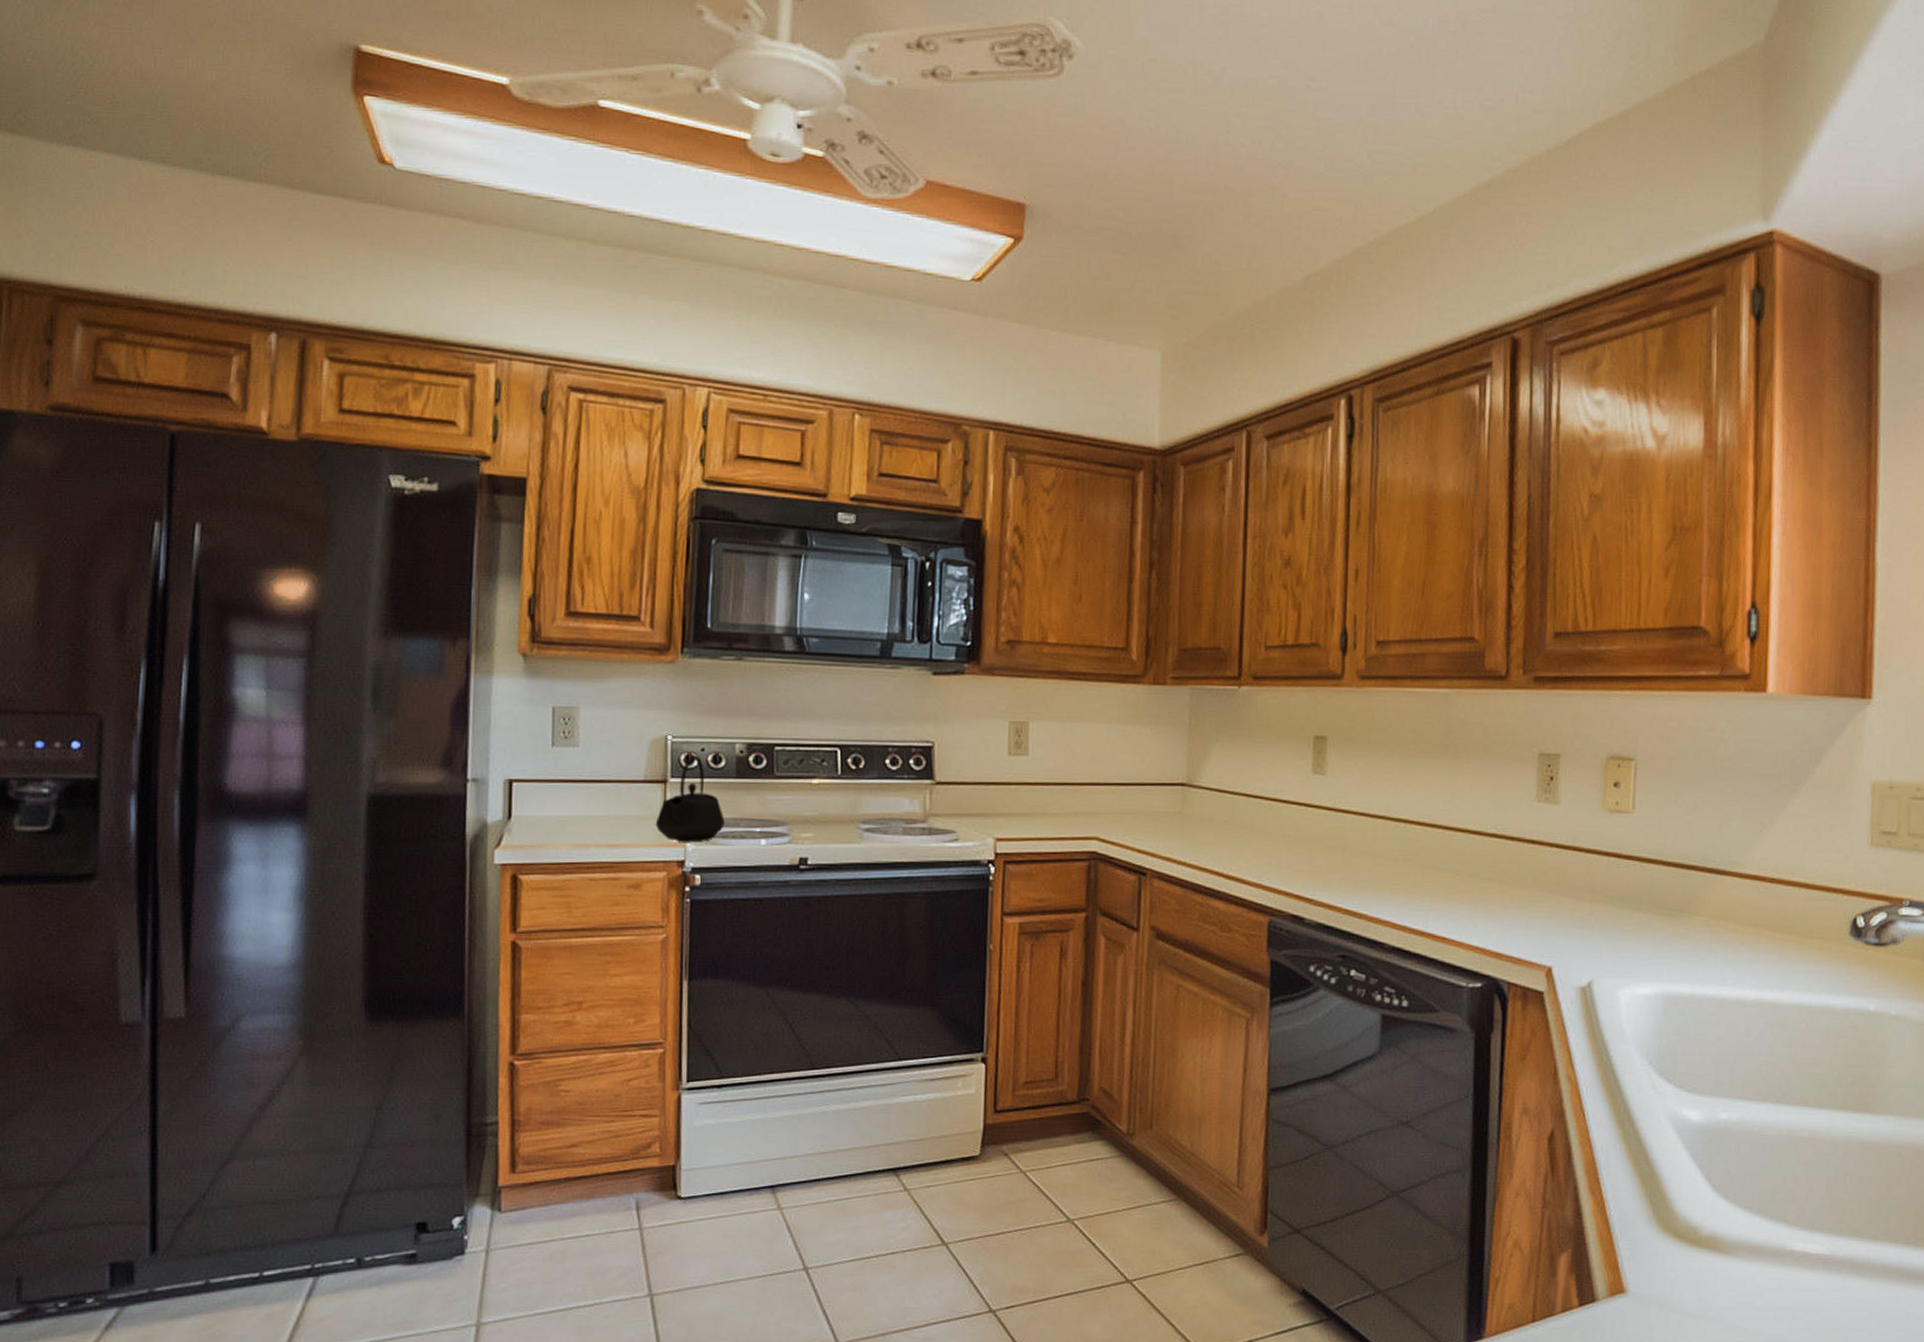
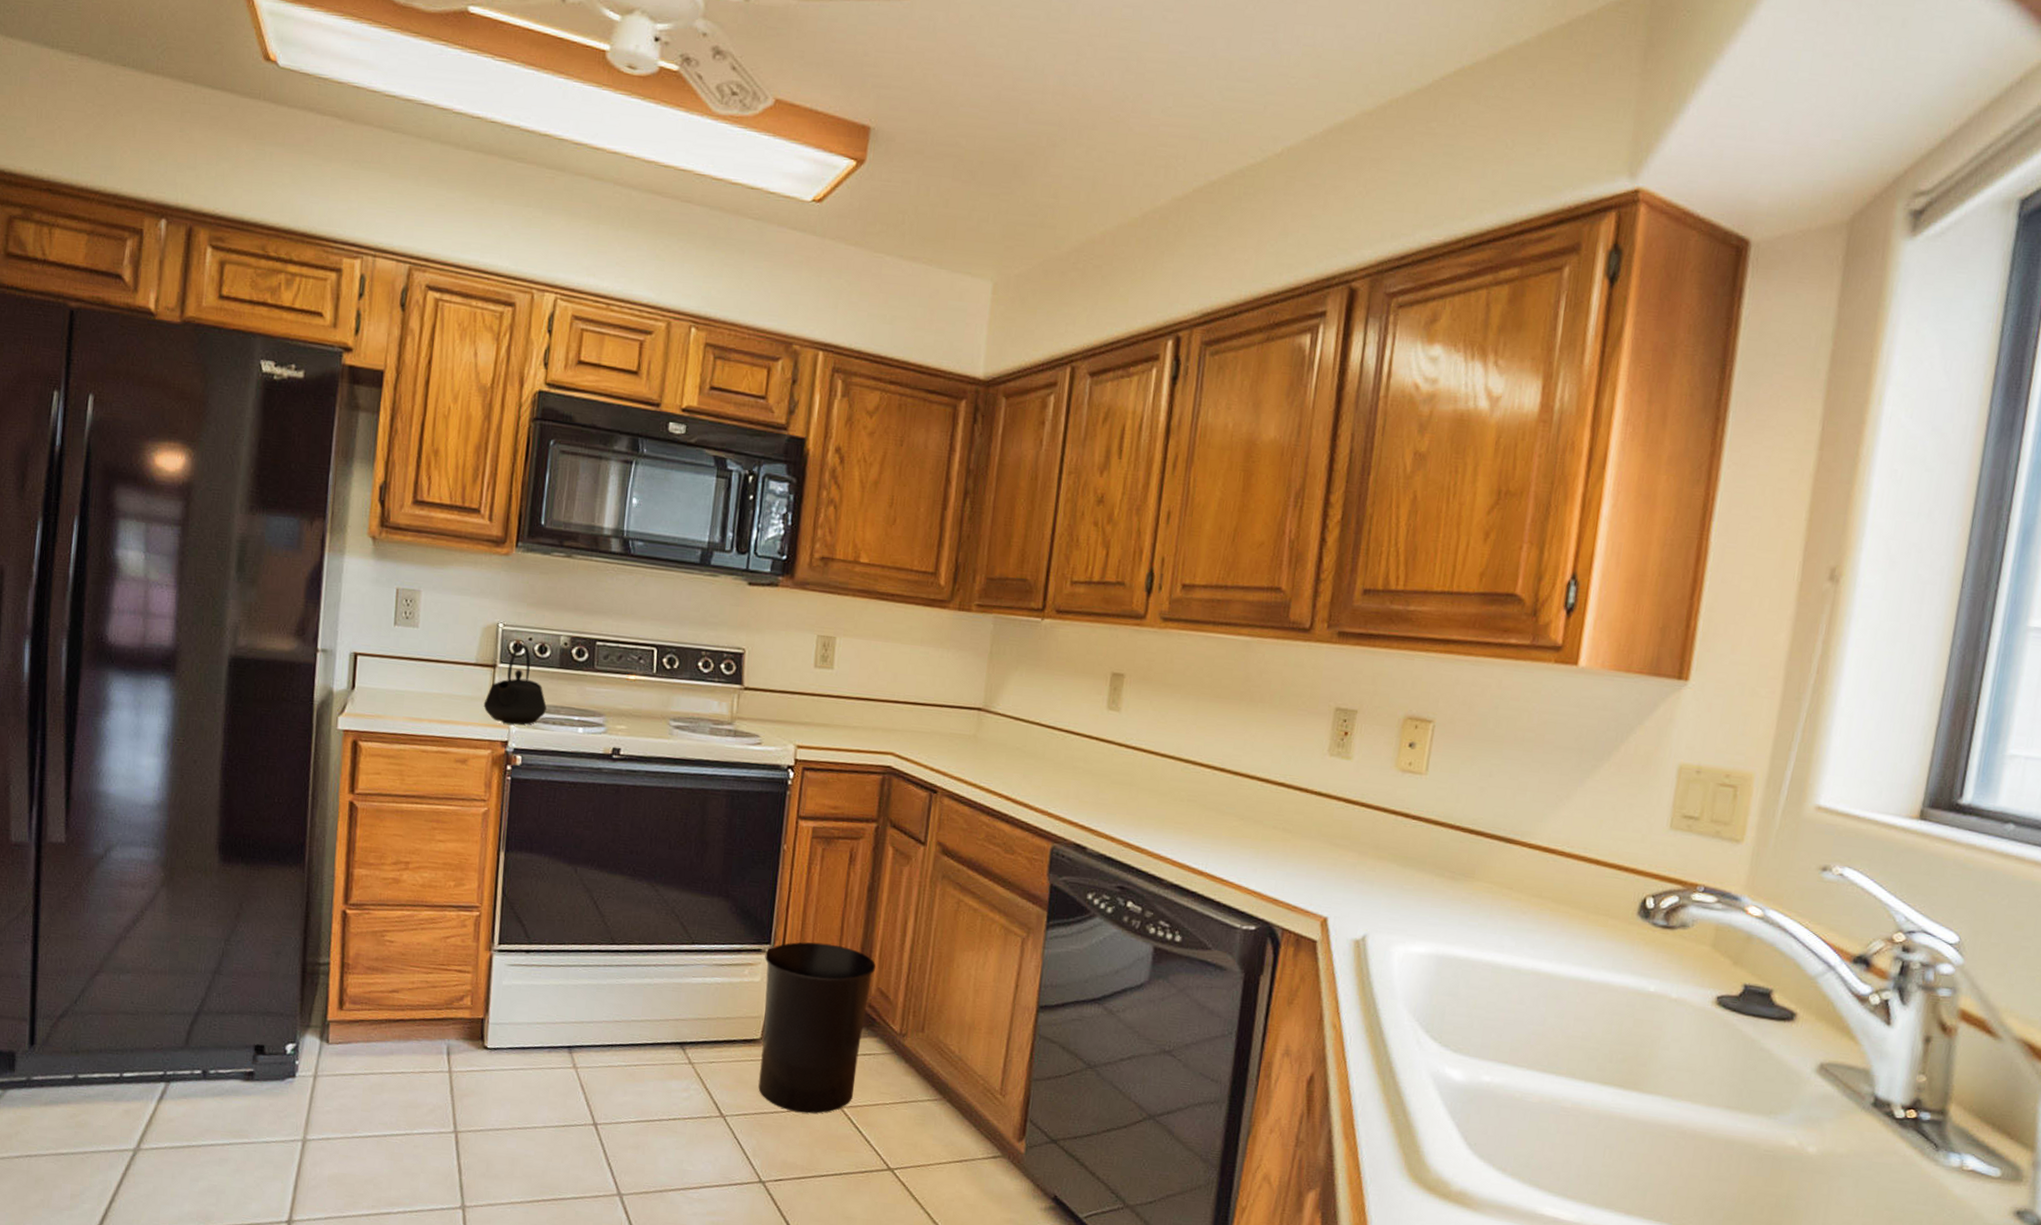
waste bin: none [978,1045,1097,1229] -> present [758,942,876,1113]

